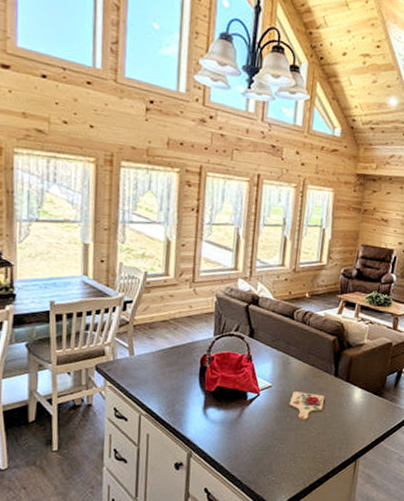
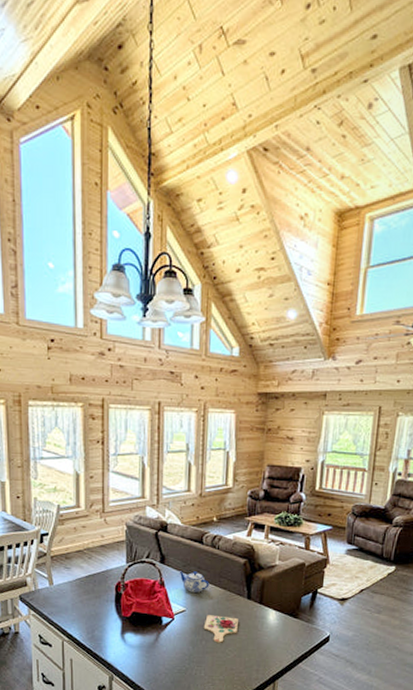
teapot: none [267,345,298,368] -> present [179,571,210,593]

